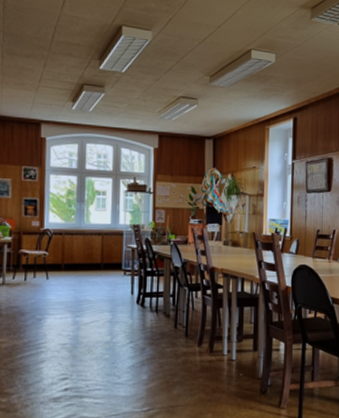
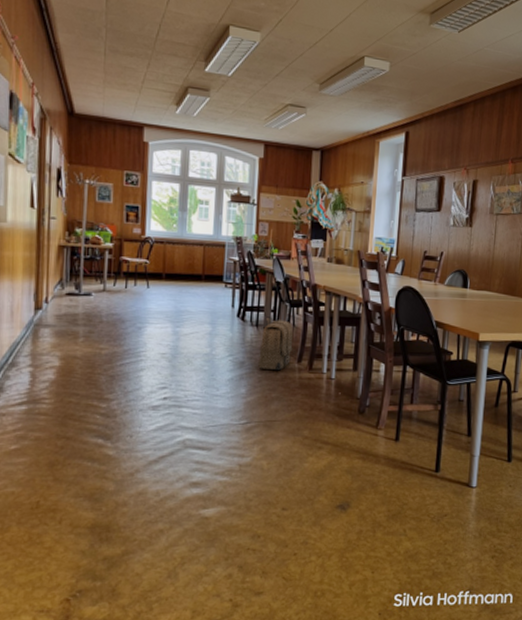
backpack: none [159,303,193,356] -> present [258,318,293,371]

